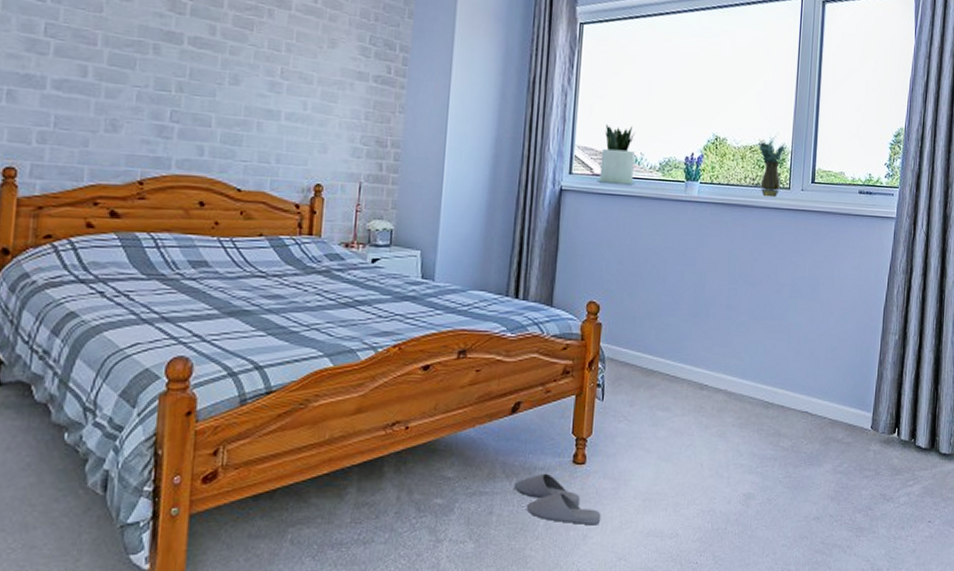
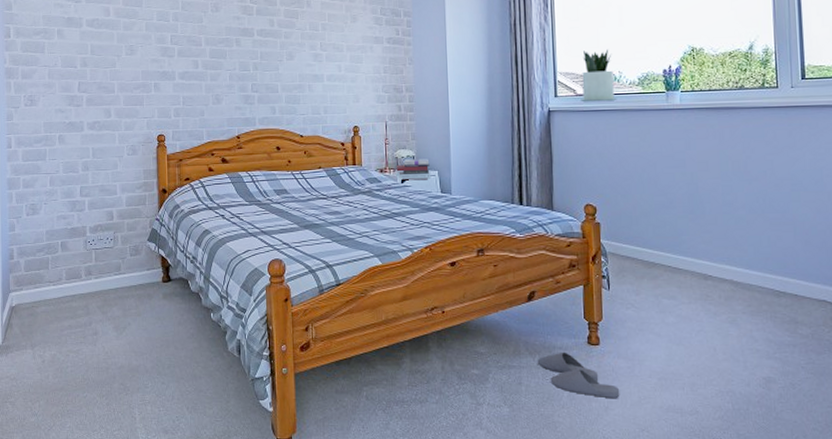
books: none [366,233,412,261] -> present [396,159,432,181]
vase: present [757,139,785,198] -> none [737,44,768,98]

